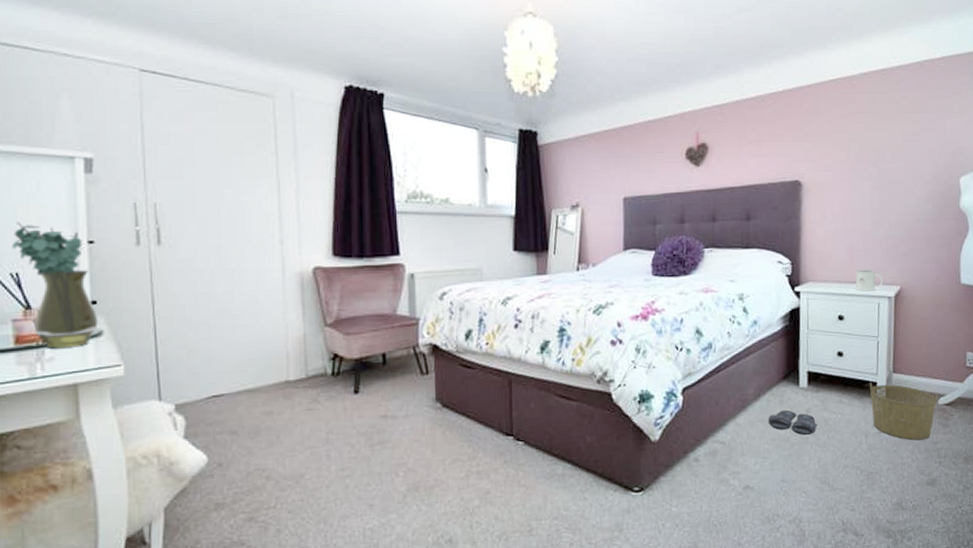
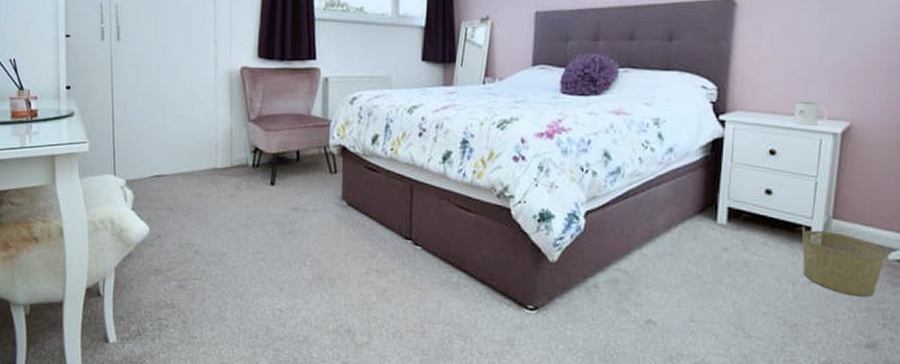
vase: present [12,222,99,349] -> none [12,17,71,125]
slippers: present [769,409,819,435] -> none [679,245,737,275]

